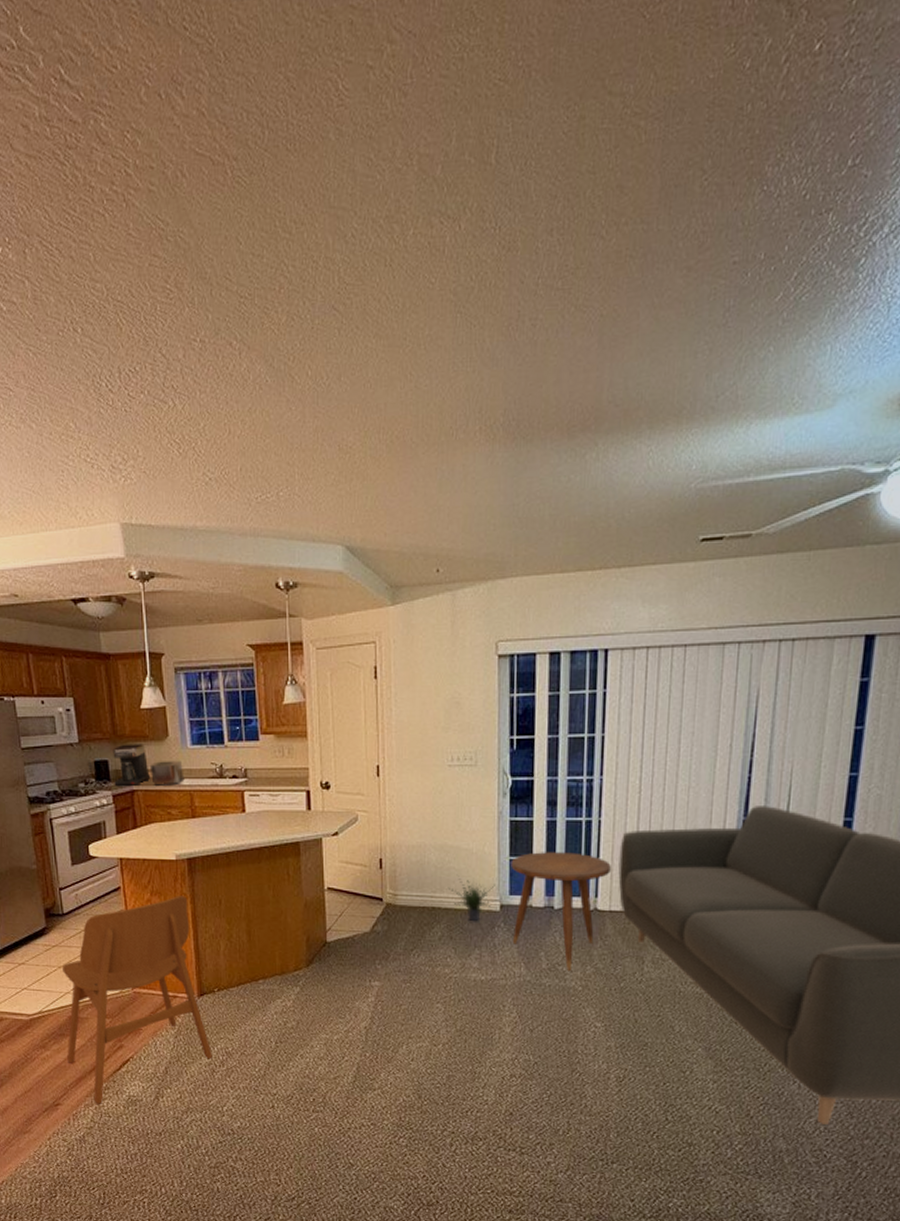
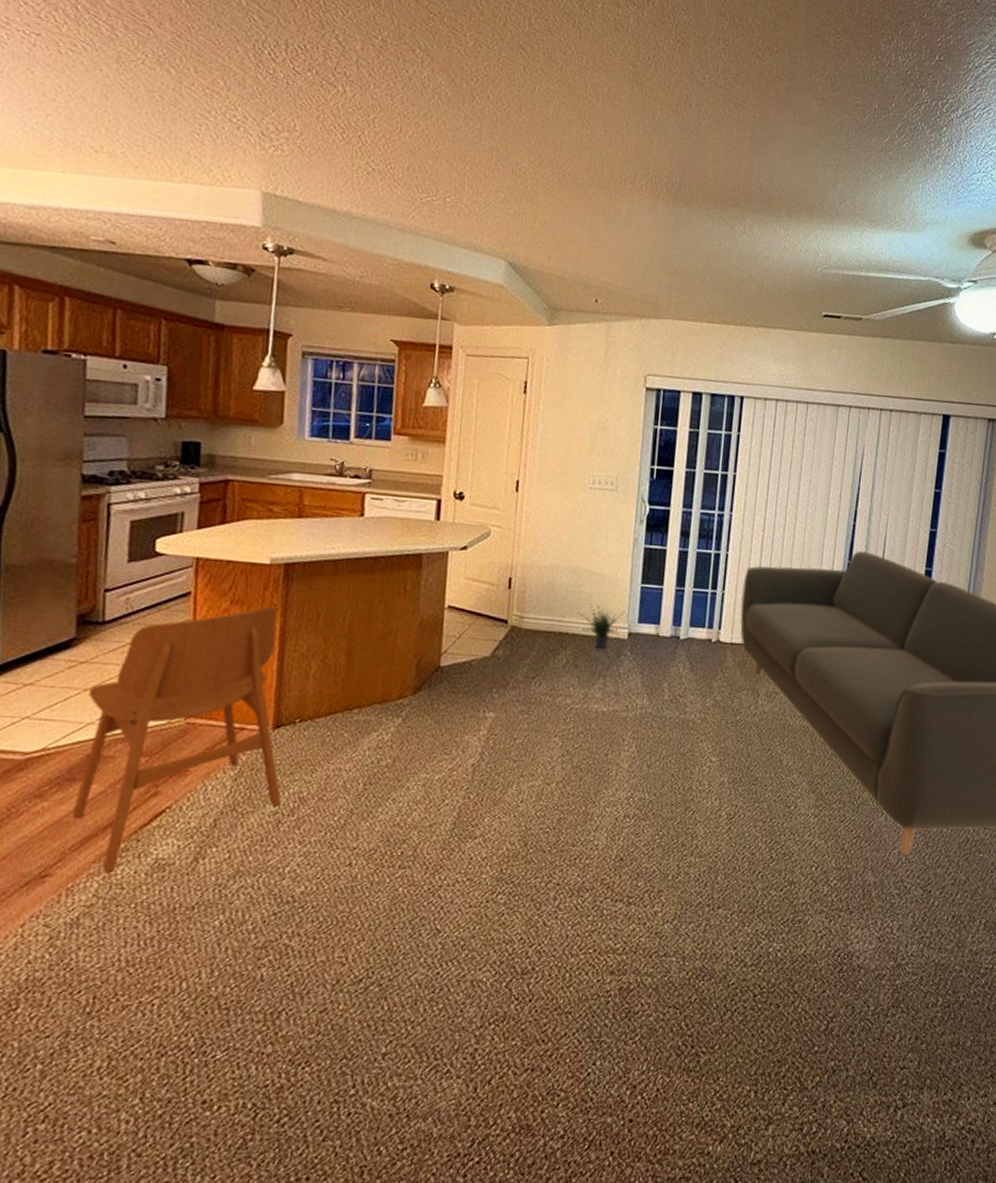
coffee maker: present [113,744,150,785] -> none [204,426,253,475]
toaster: present [149,760,185,786] -> none [253,450,296,479]
side table: present [511,852,611,972] -> none [638,581,735,704]

